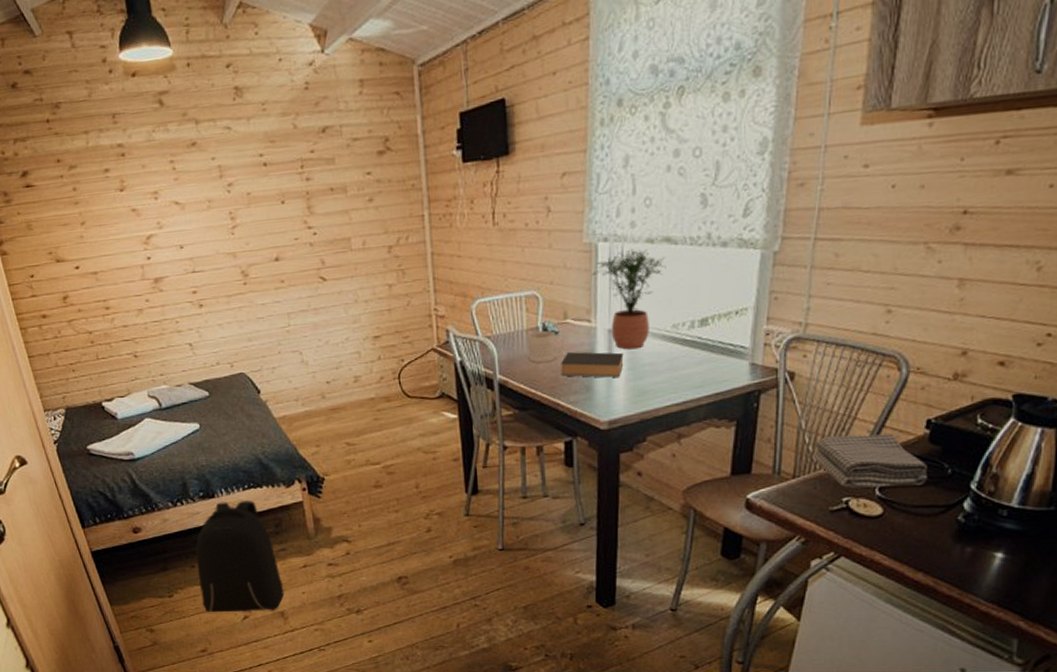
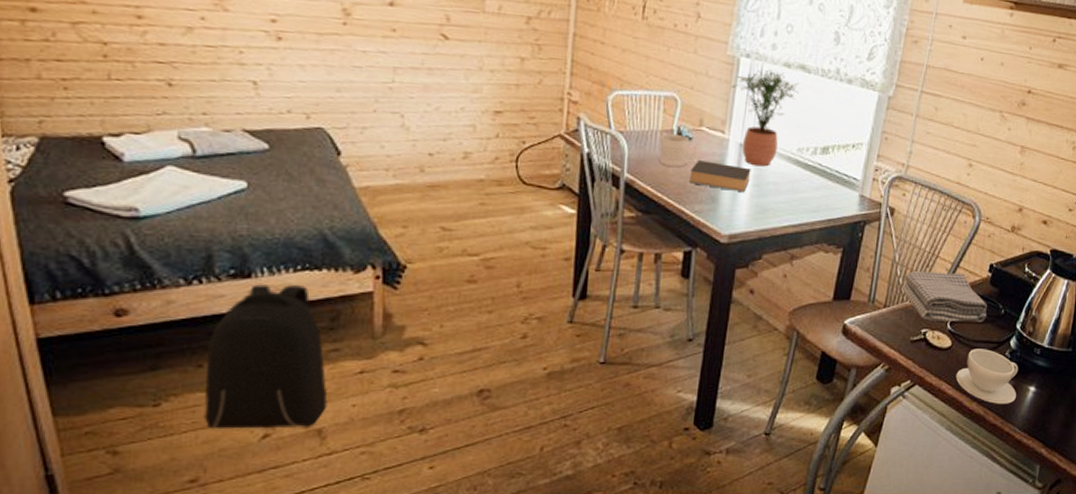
teacup: none [892,514,978,574] -> present [955,349,1019,404]

